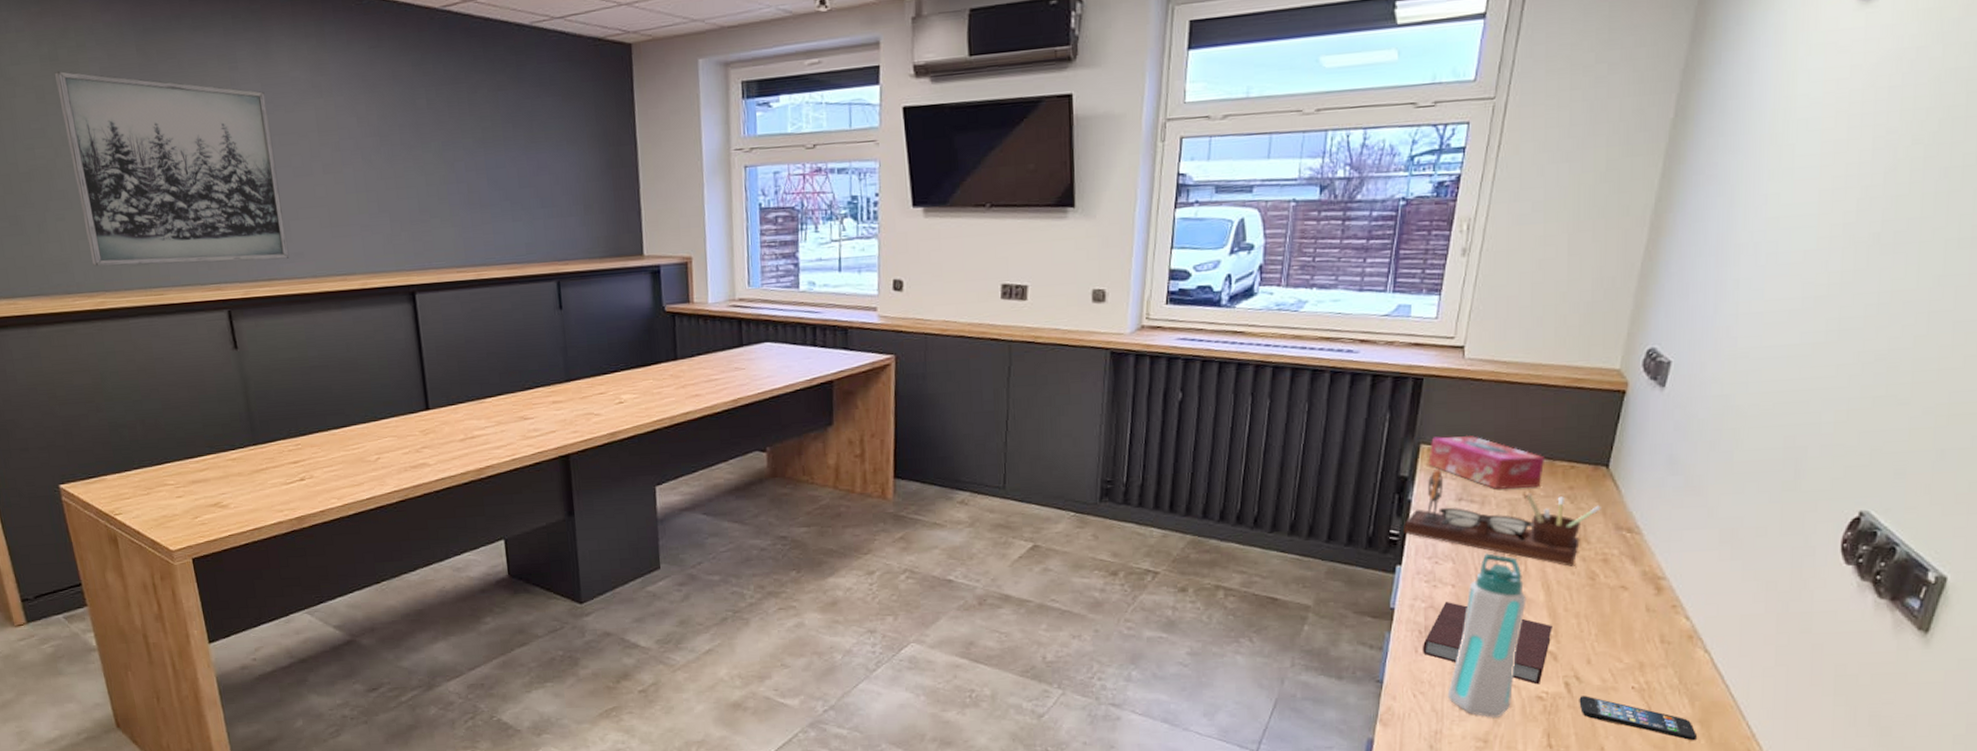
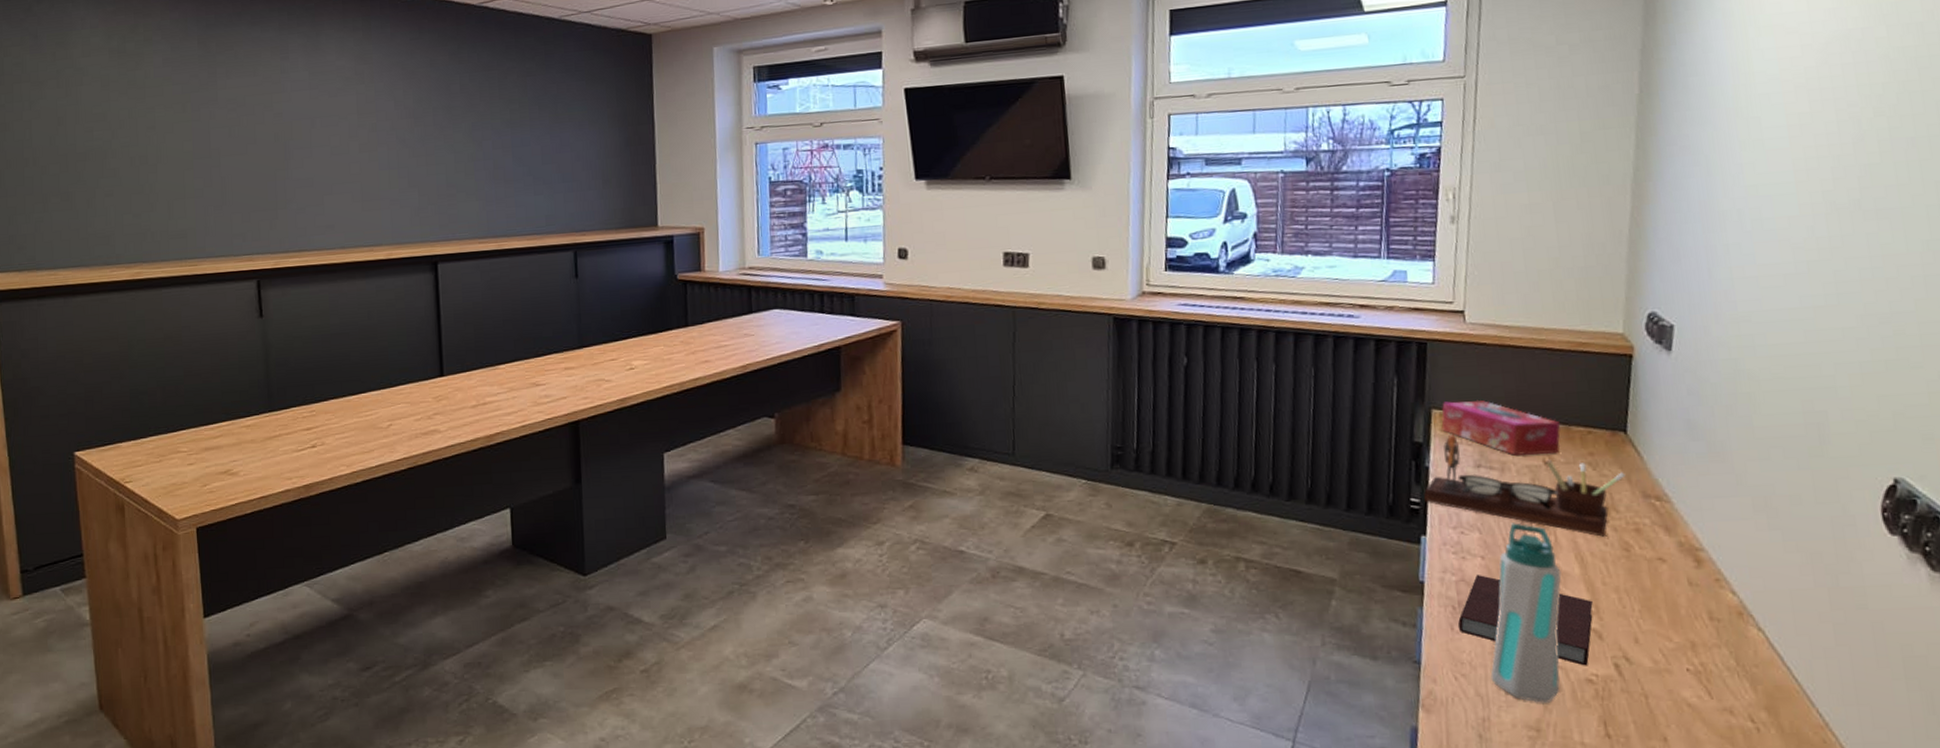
wall art: present [55,71,290,266] -> none [121,62,321,239]
smartphone: present [1579,696,1696,740] -> none [1632,679,1765,729]

